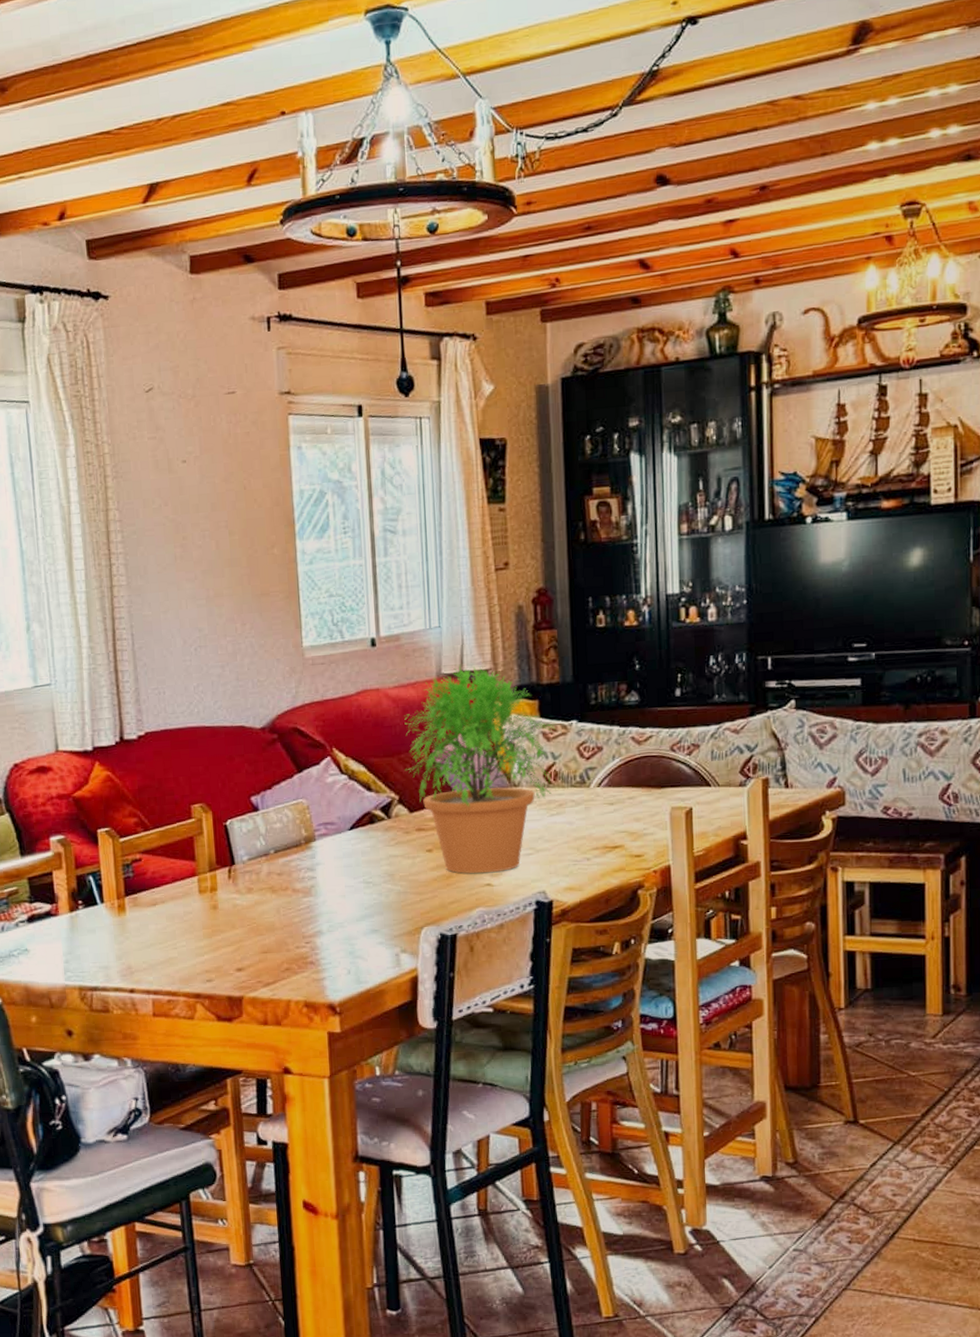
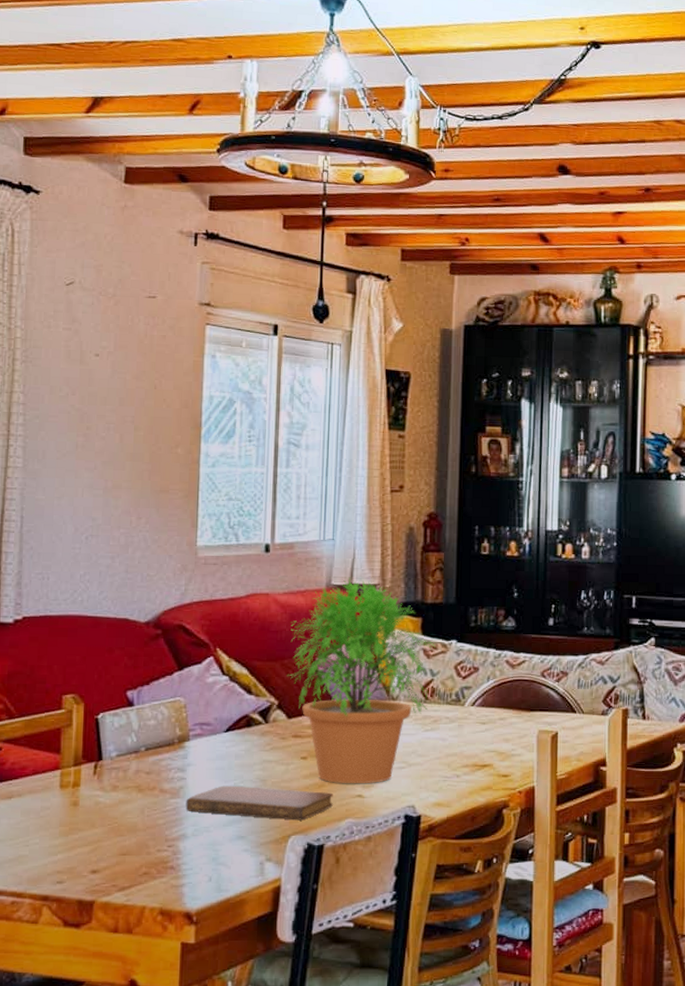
notebook: none [318,881,462,912] -> present [185,785,333,821]

